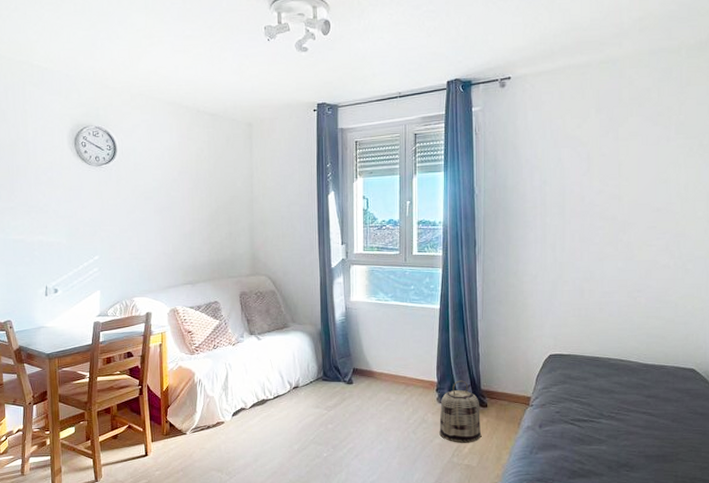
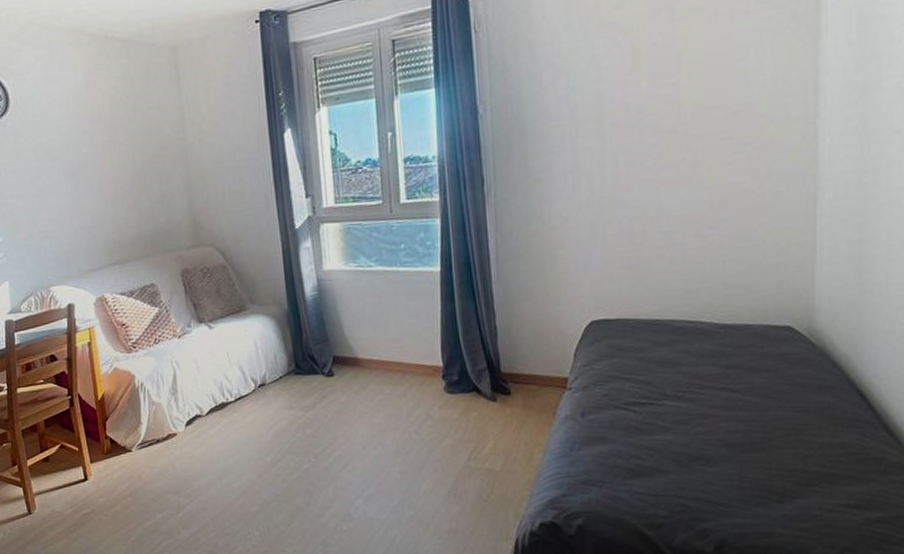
basket: present [439,380,482,443] -> none [448,362,506,443]

